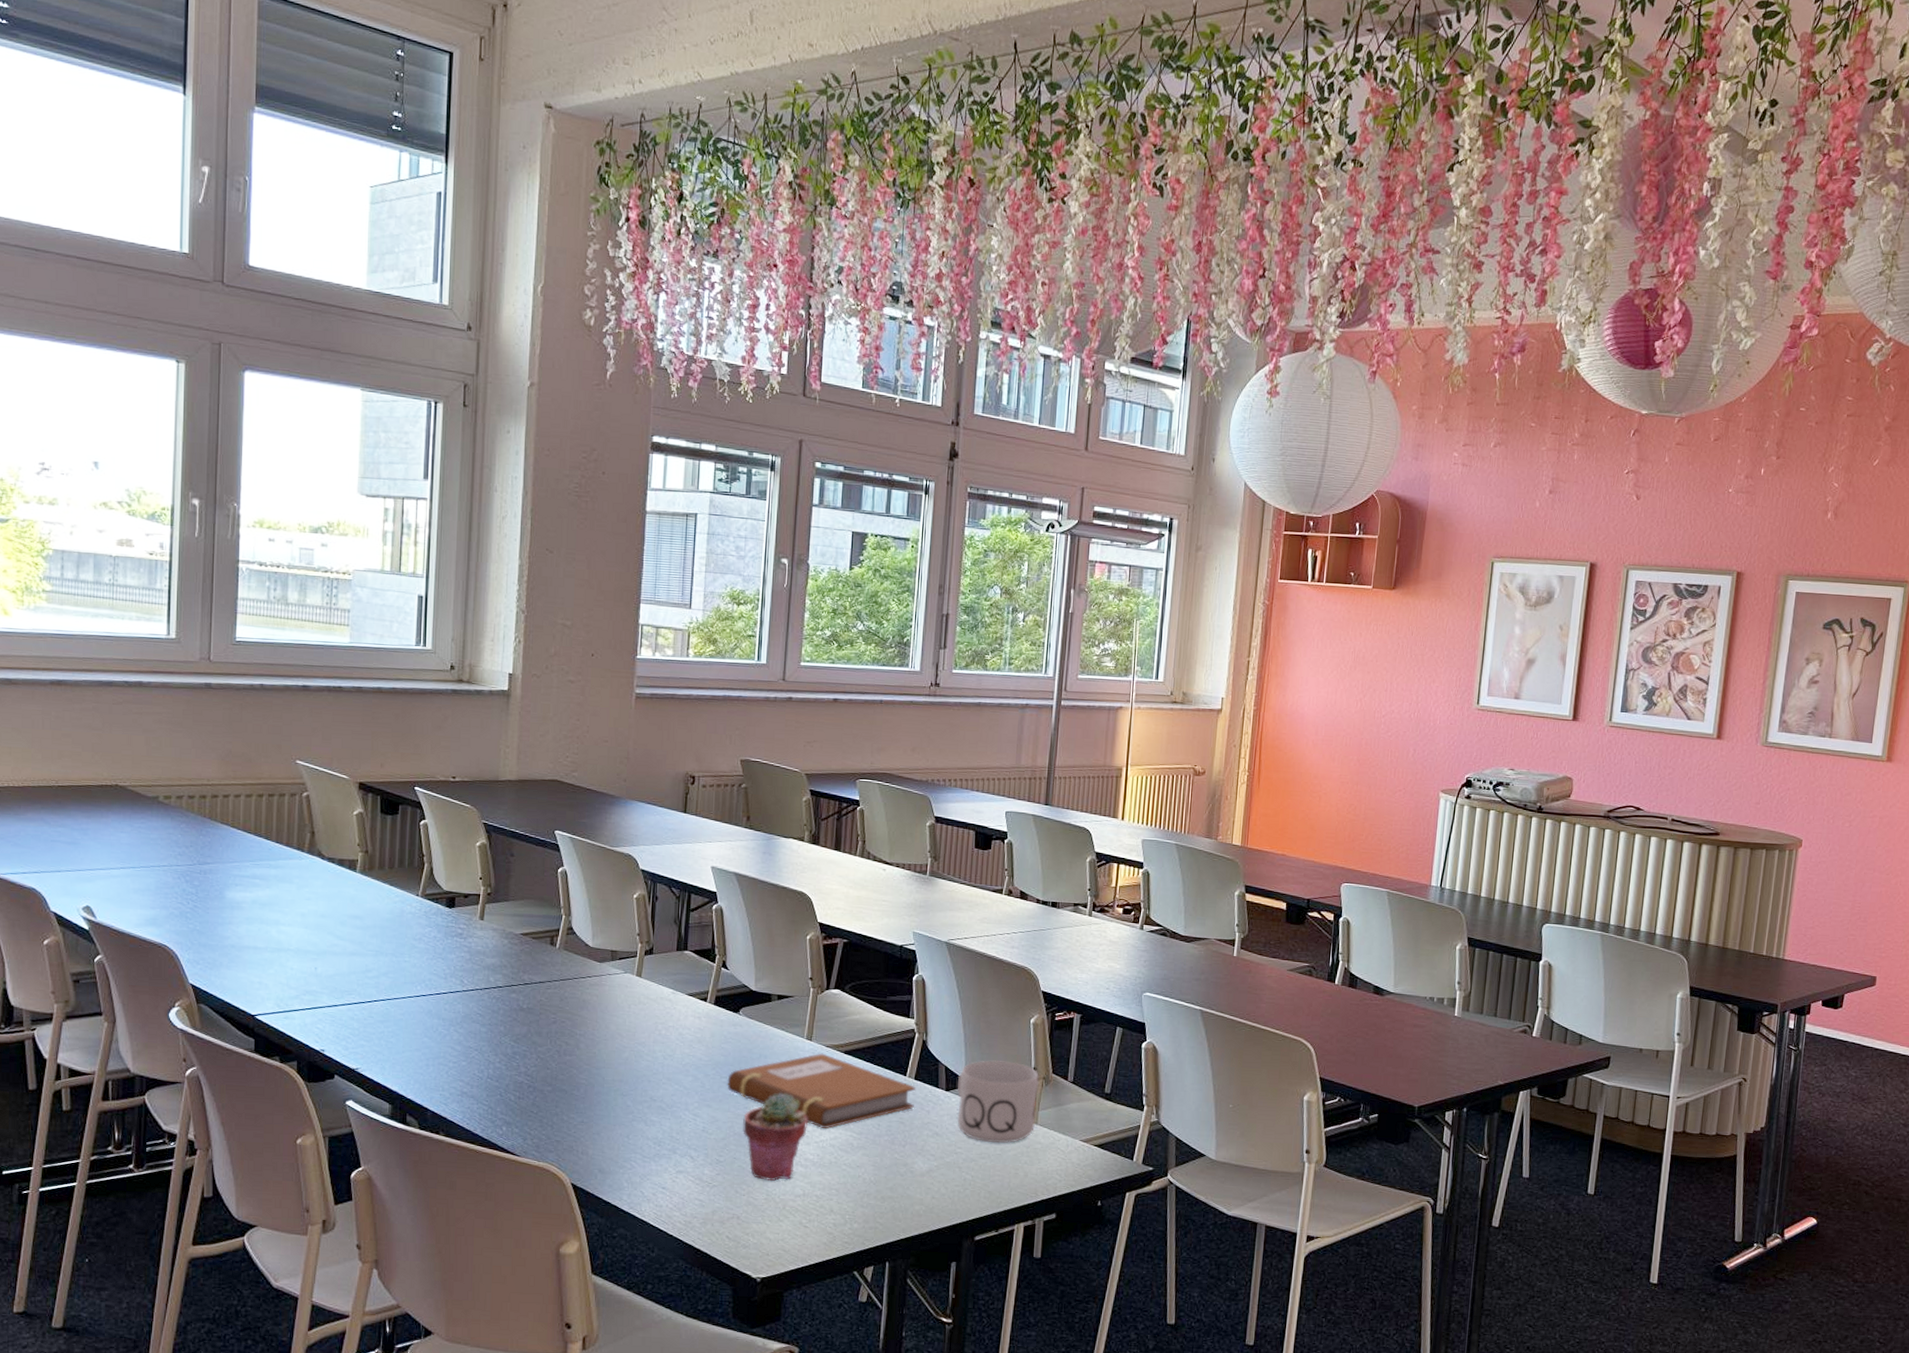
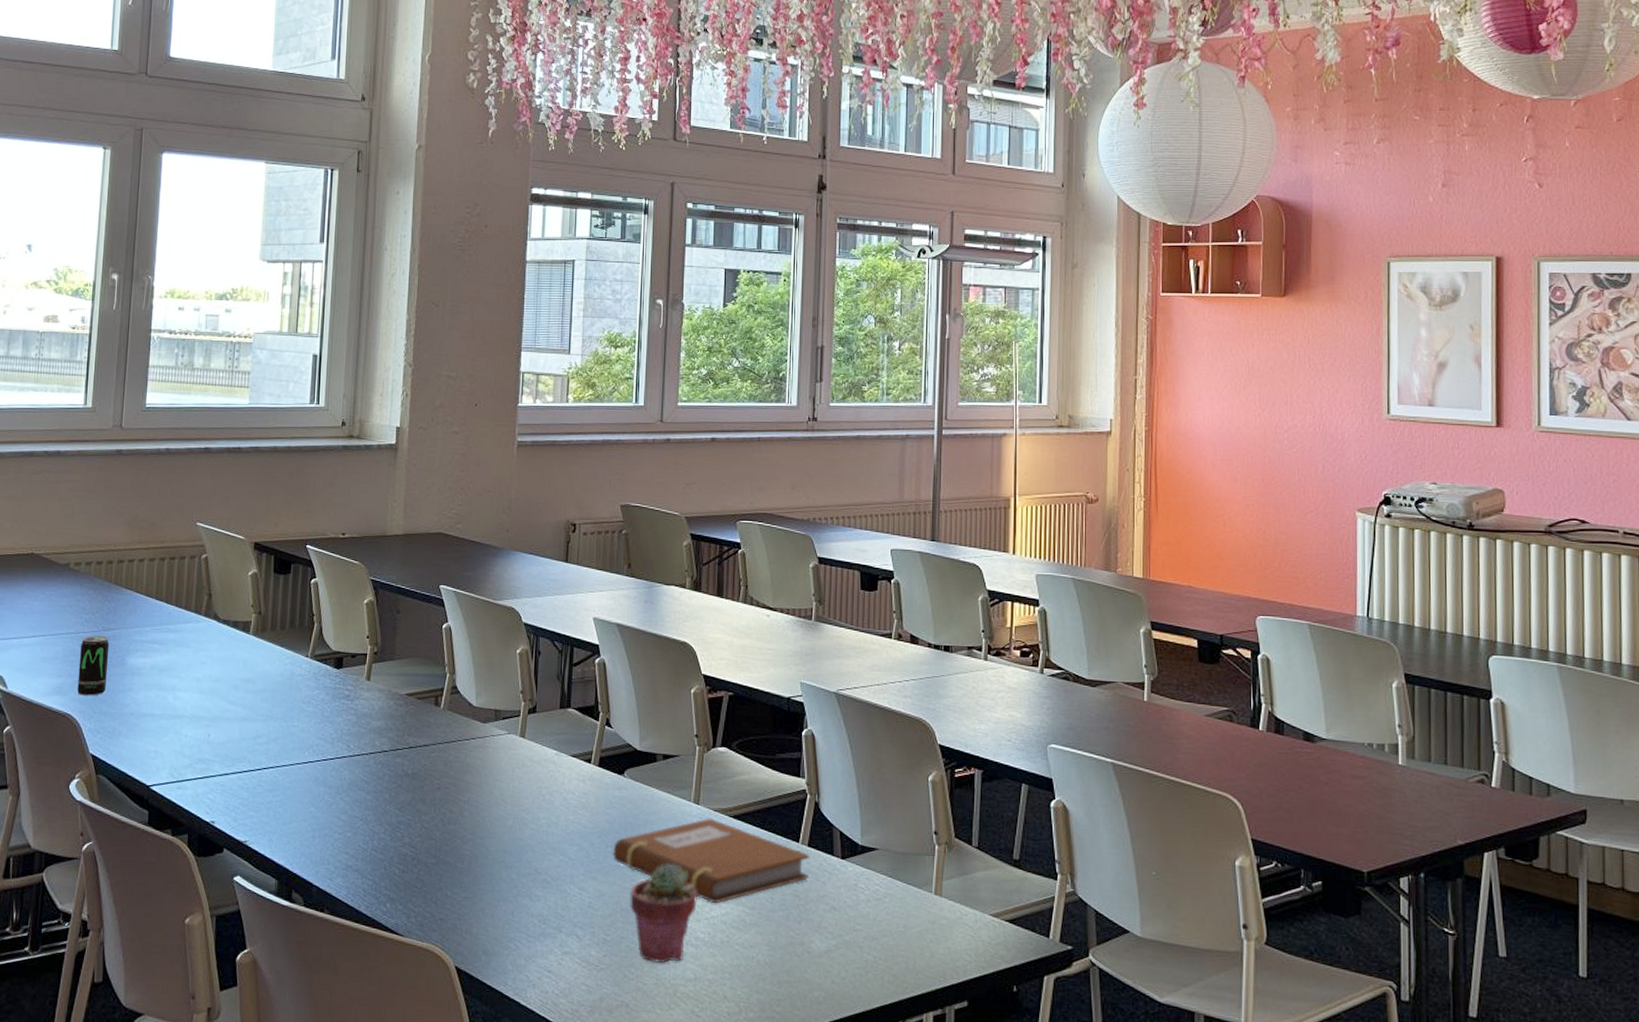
beverage can: none [173,869,206,928] -> present [77,636,110,696]
mug: present [957,1060,1039,1143] -> none [853,823,941,919]

